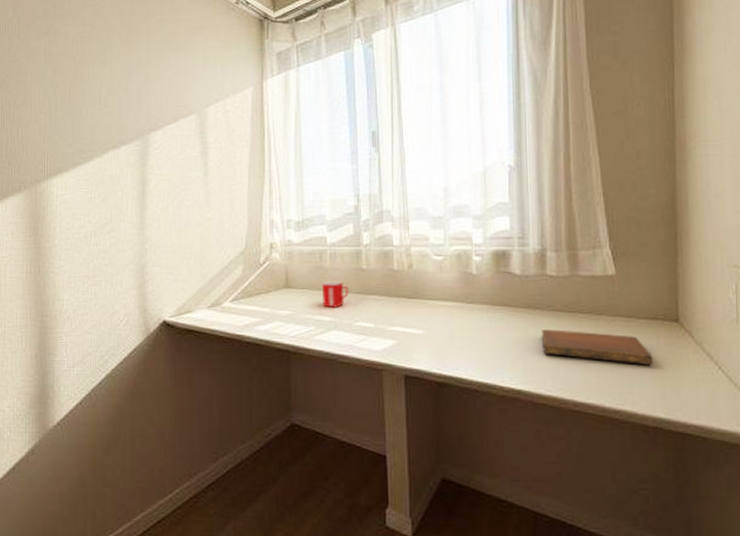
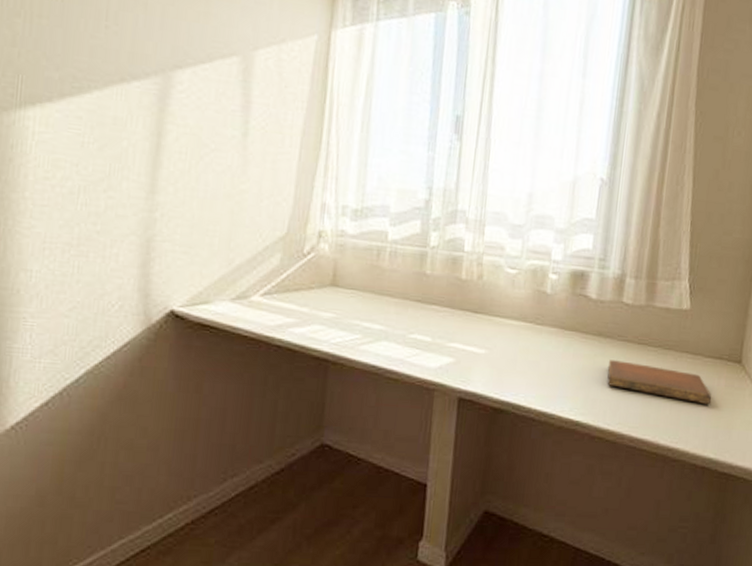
mug: present [321,280,349,308] -> none [374,283,407,316]

